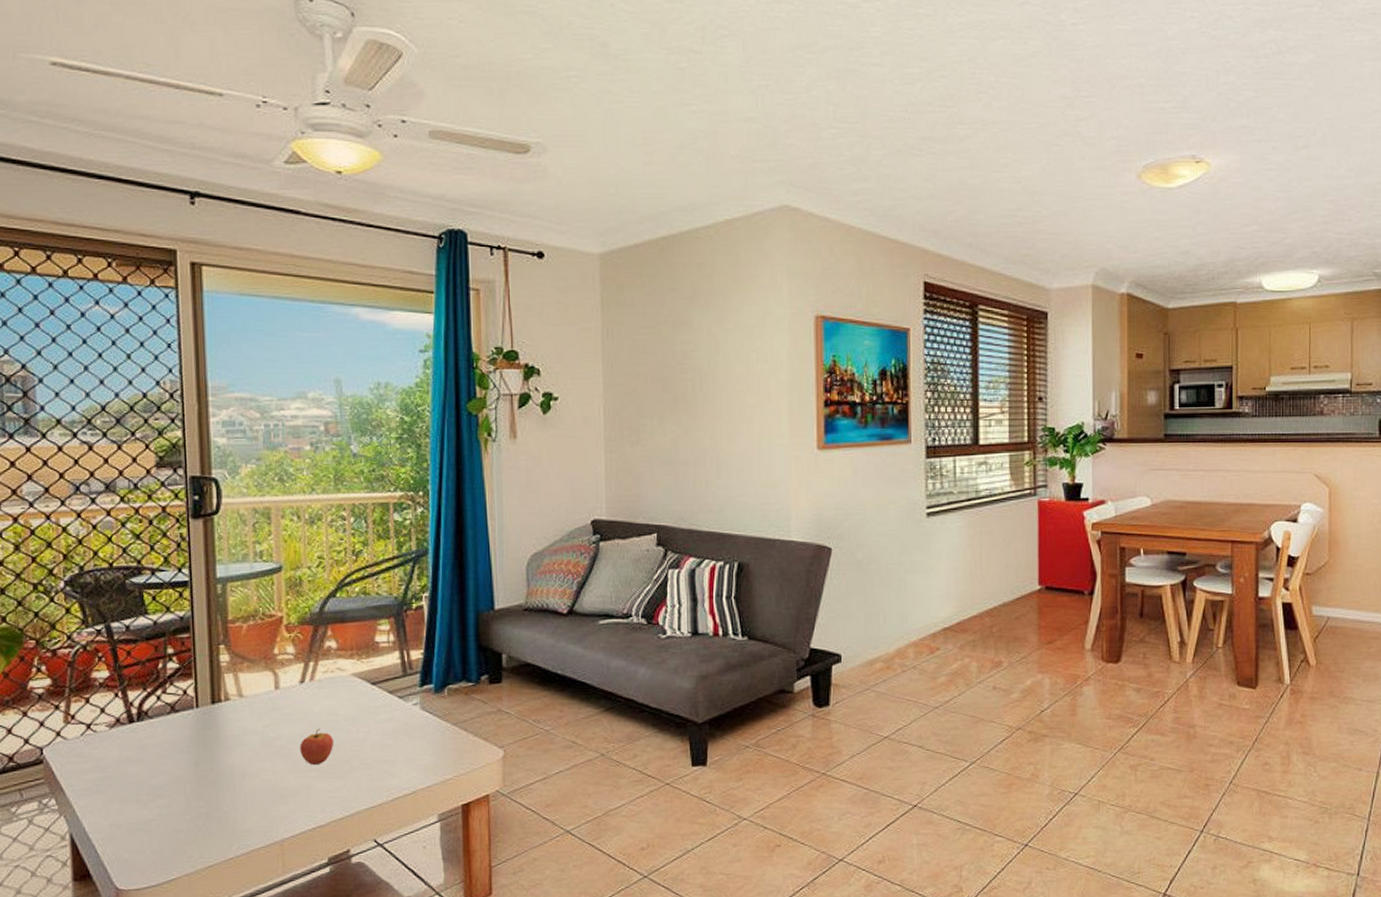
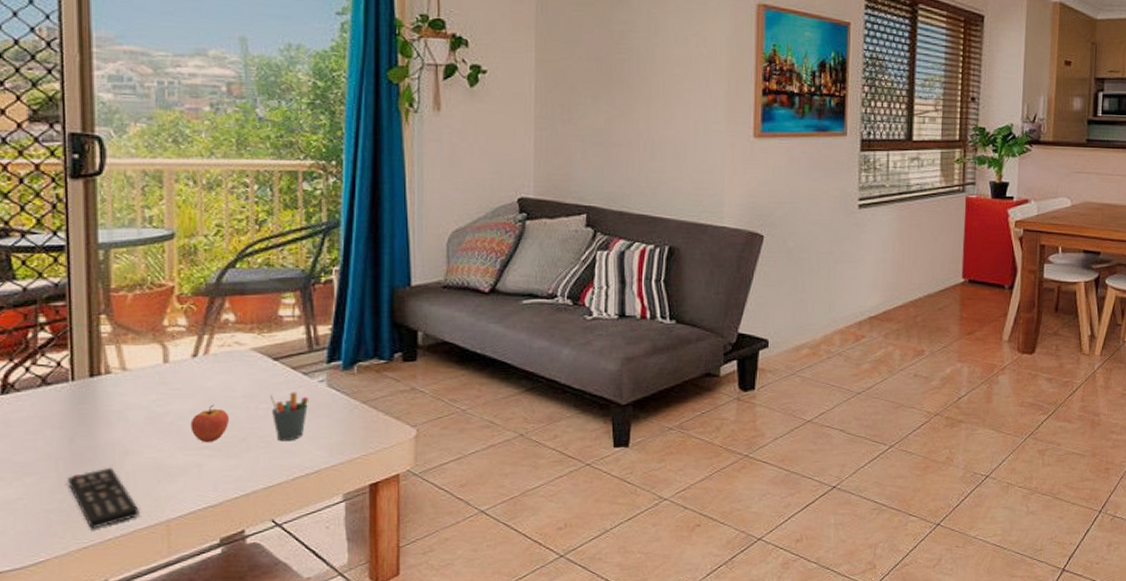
remote control: none [193,790,258,848] -> present [66,468,141,529]
pen holder: none [369,715,405,764] -> present [269,392,309,442]

